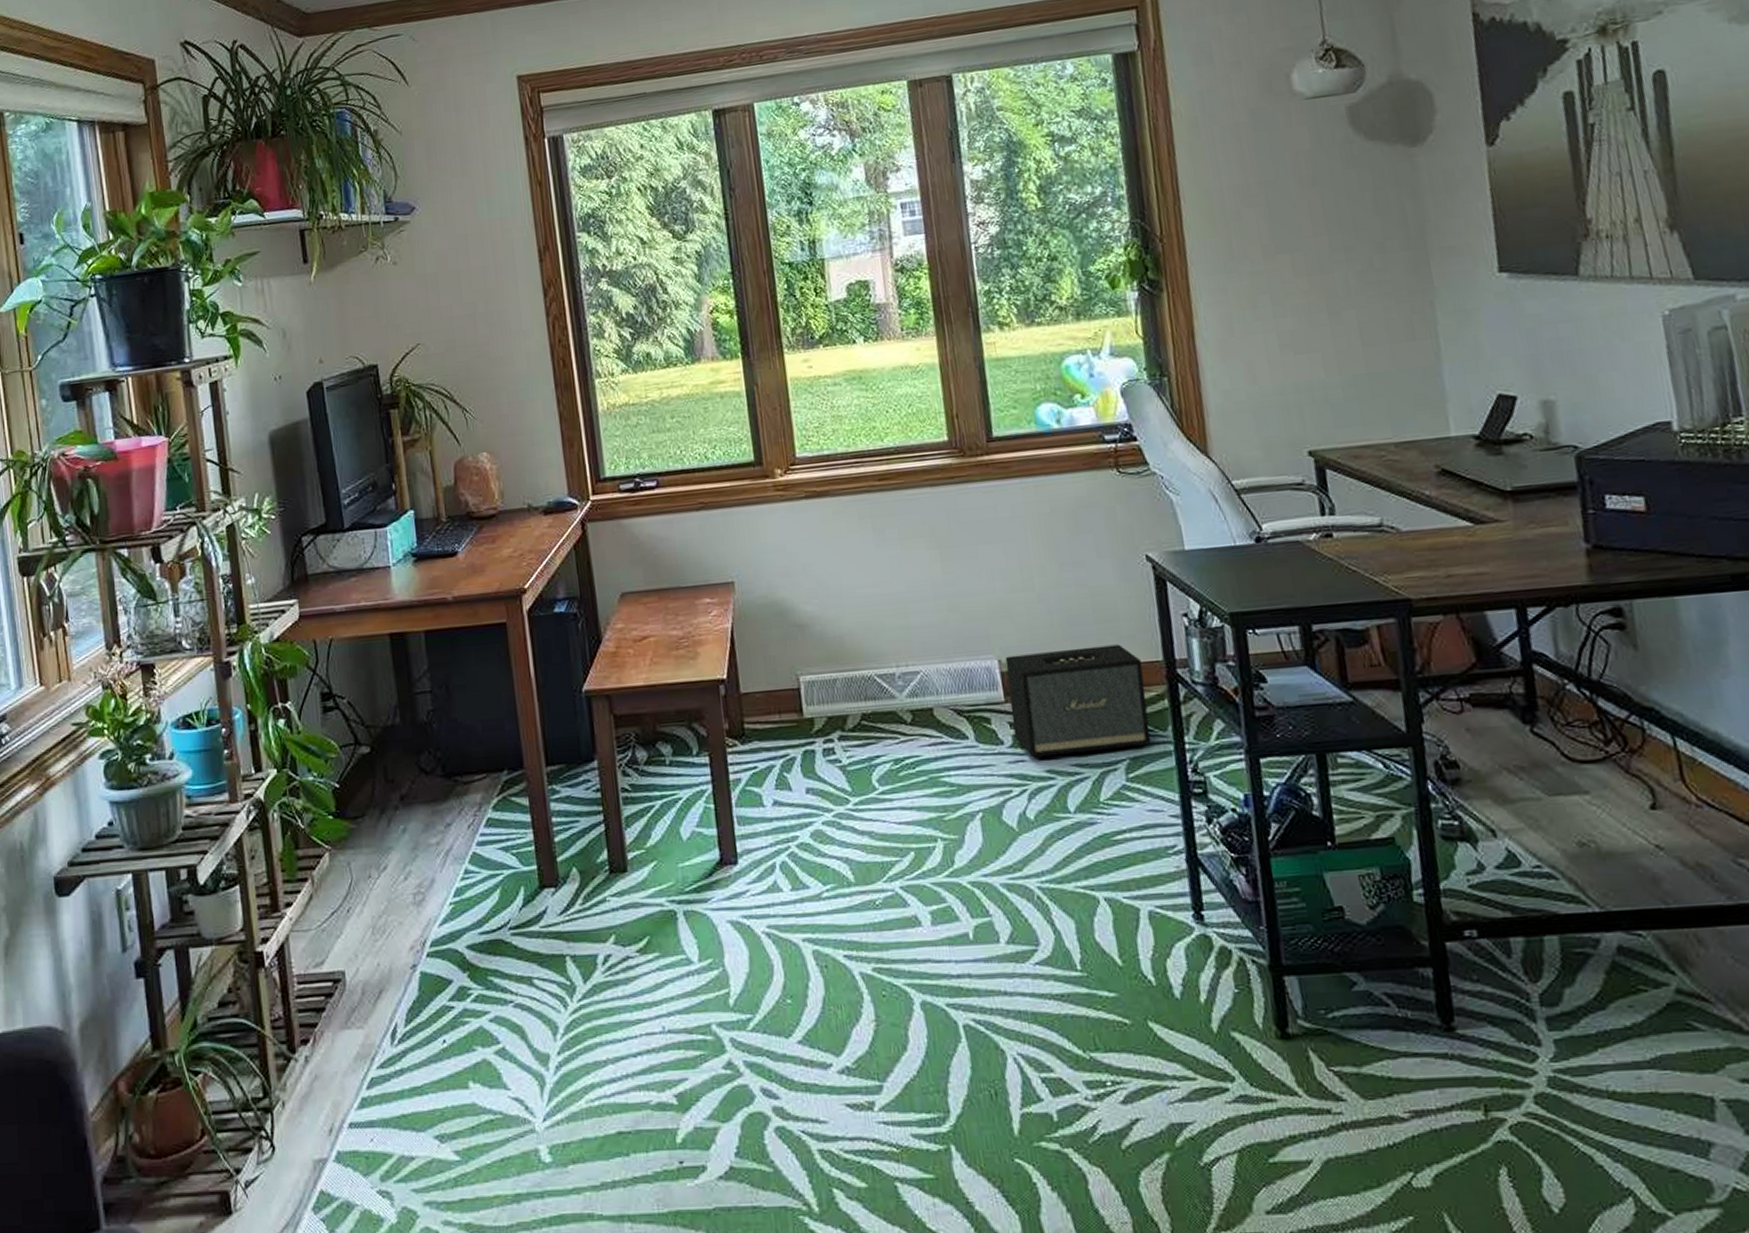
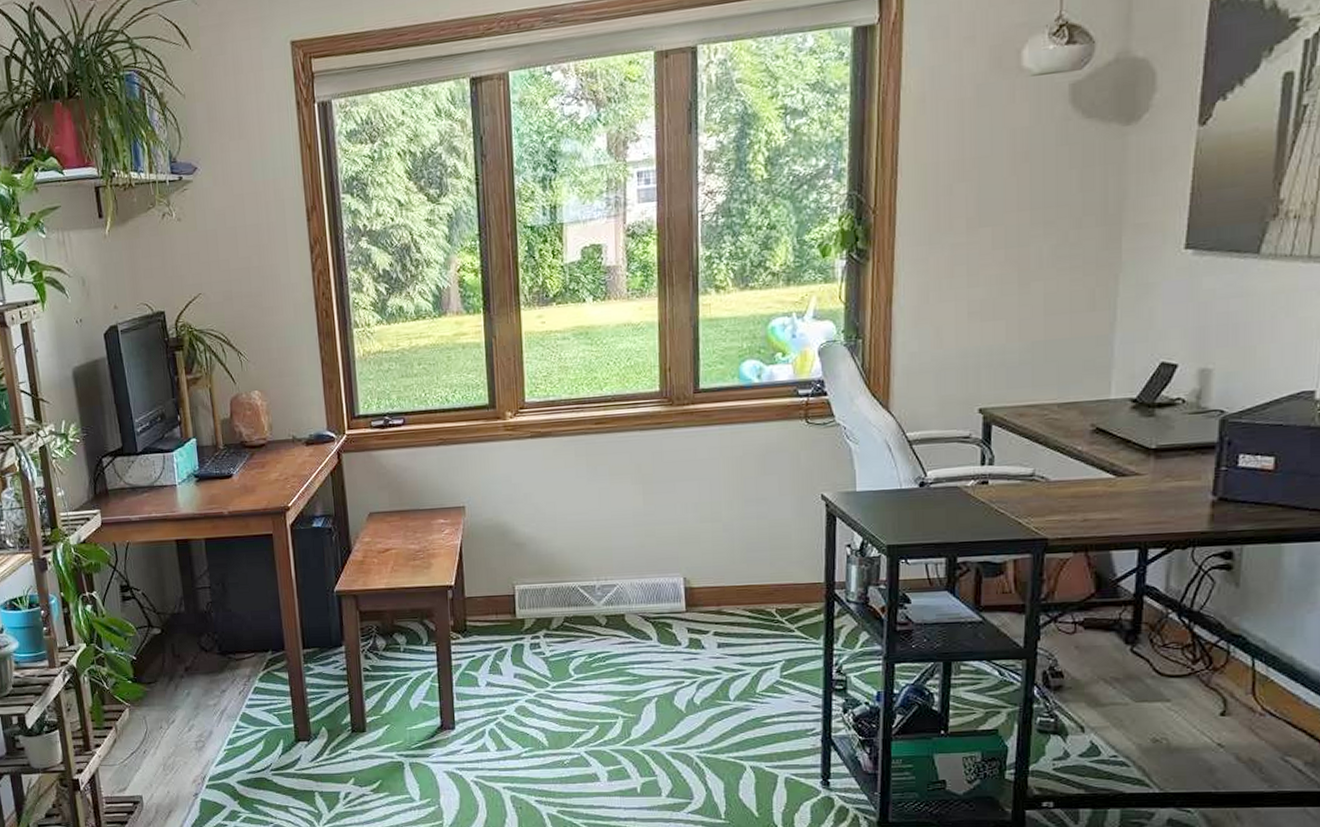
speaker: present [1005,644,1151,759] -> none [689,568,806,658]

